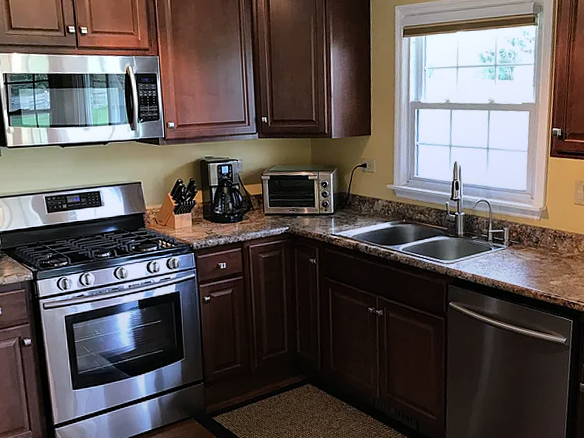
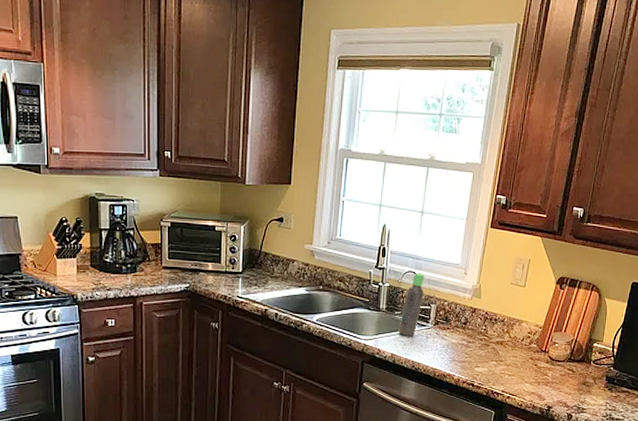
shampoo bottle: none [476,201,497,258] -> present [398,273,425,336]

